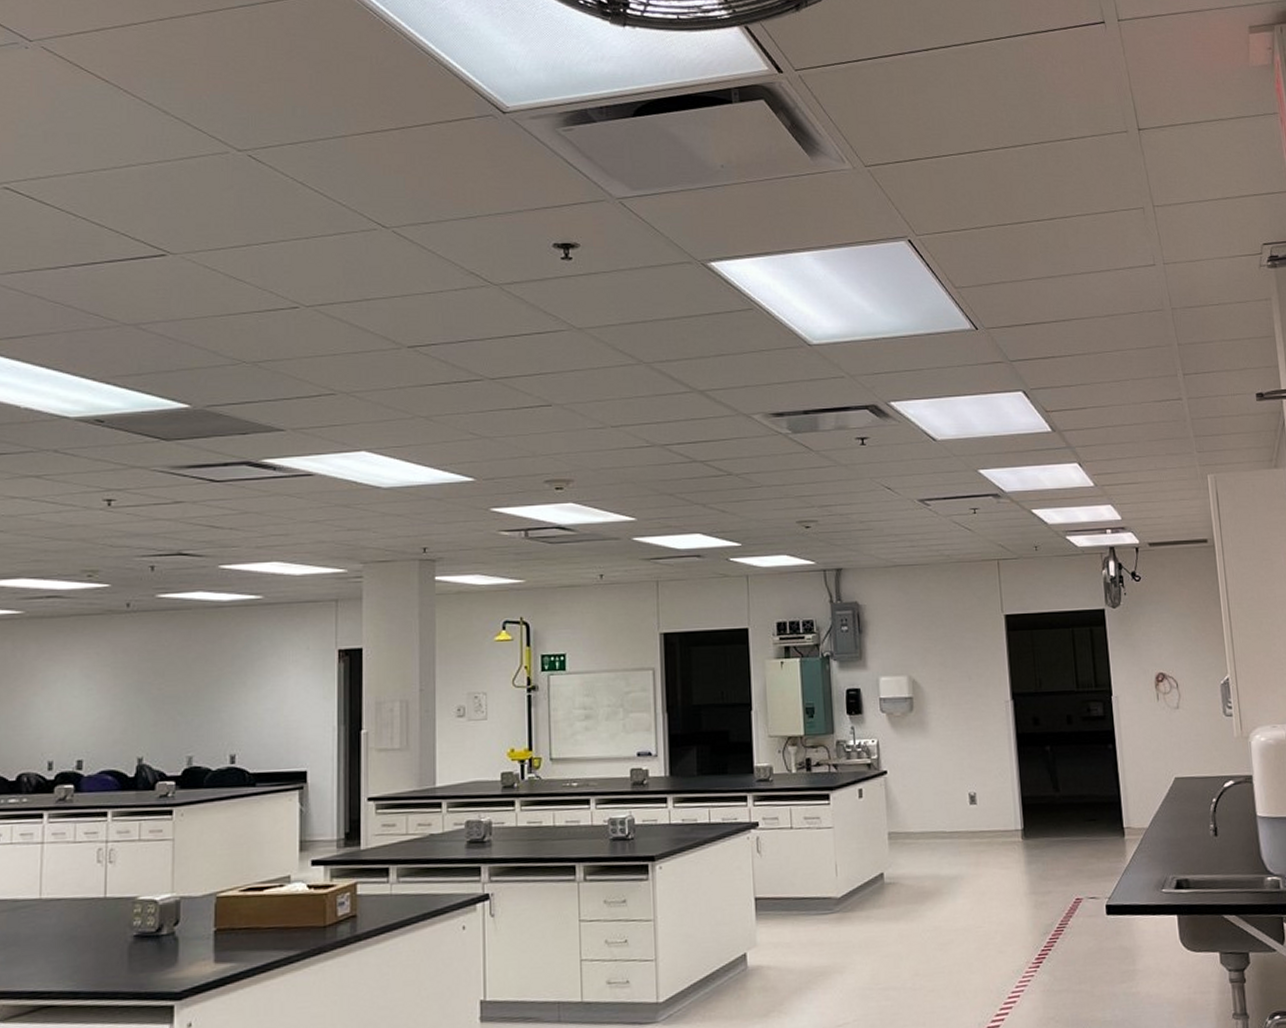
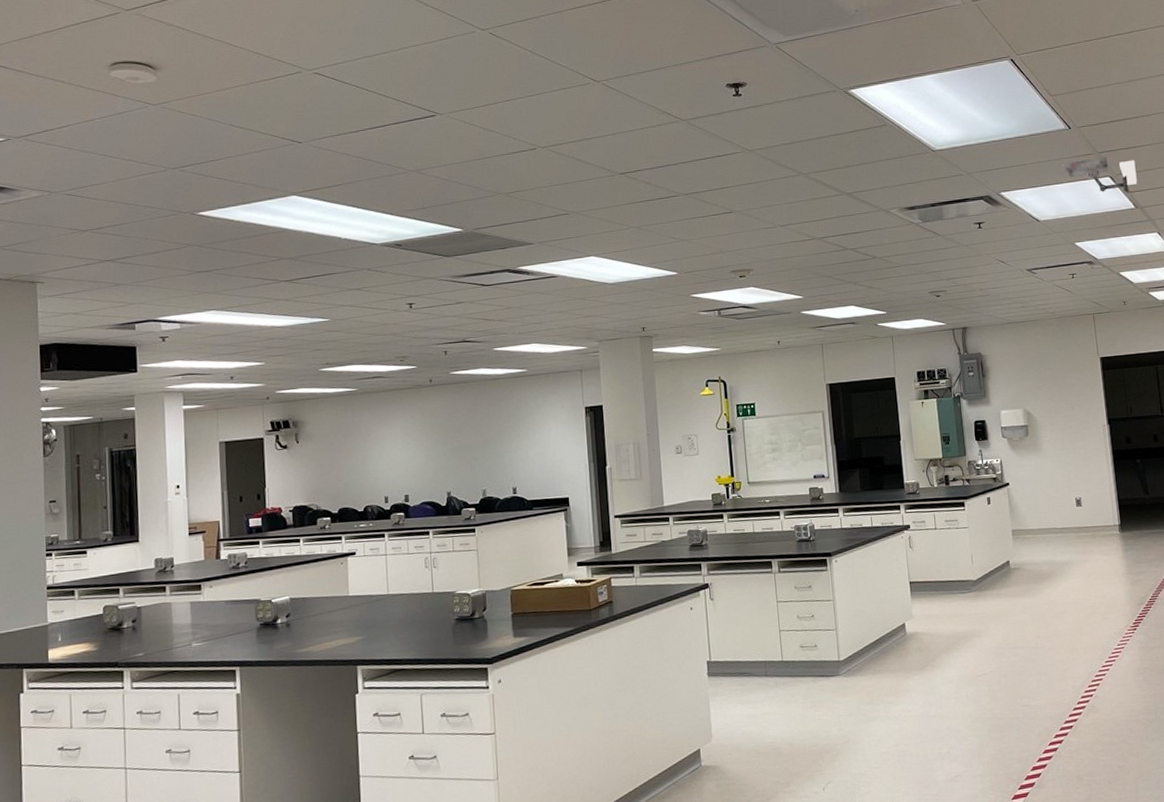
security camera: none [965,366,1055,413] -> present [1062,156,1137,194]

